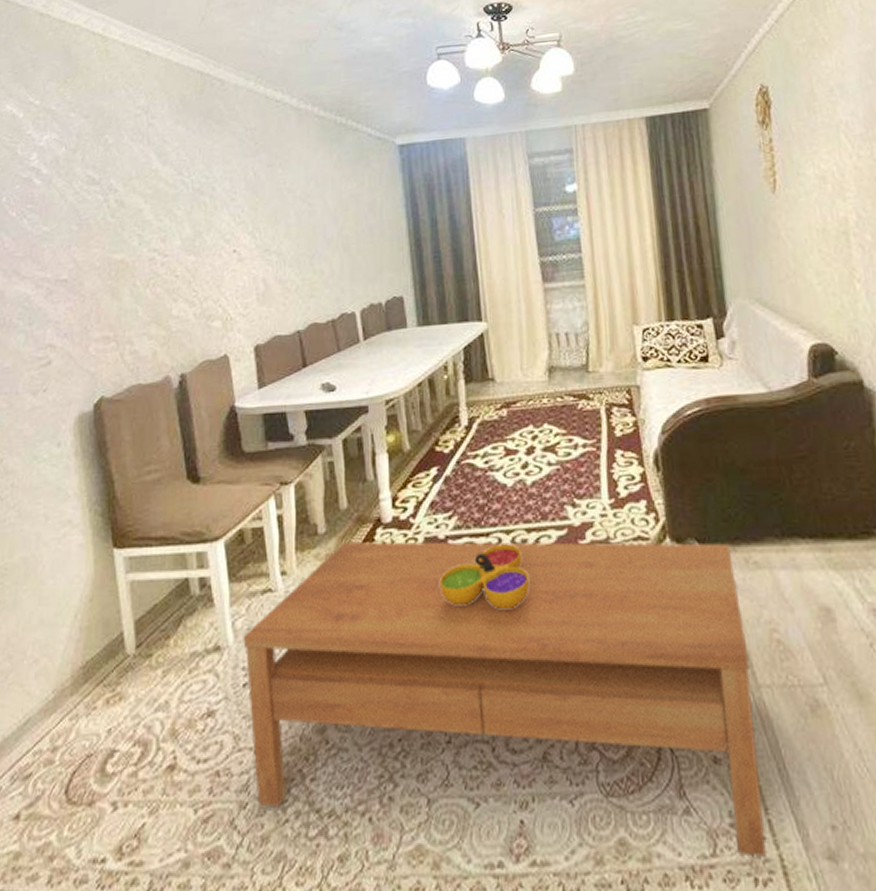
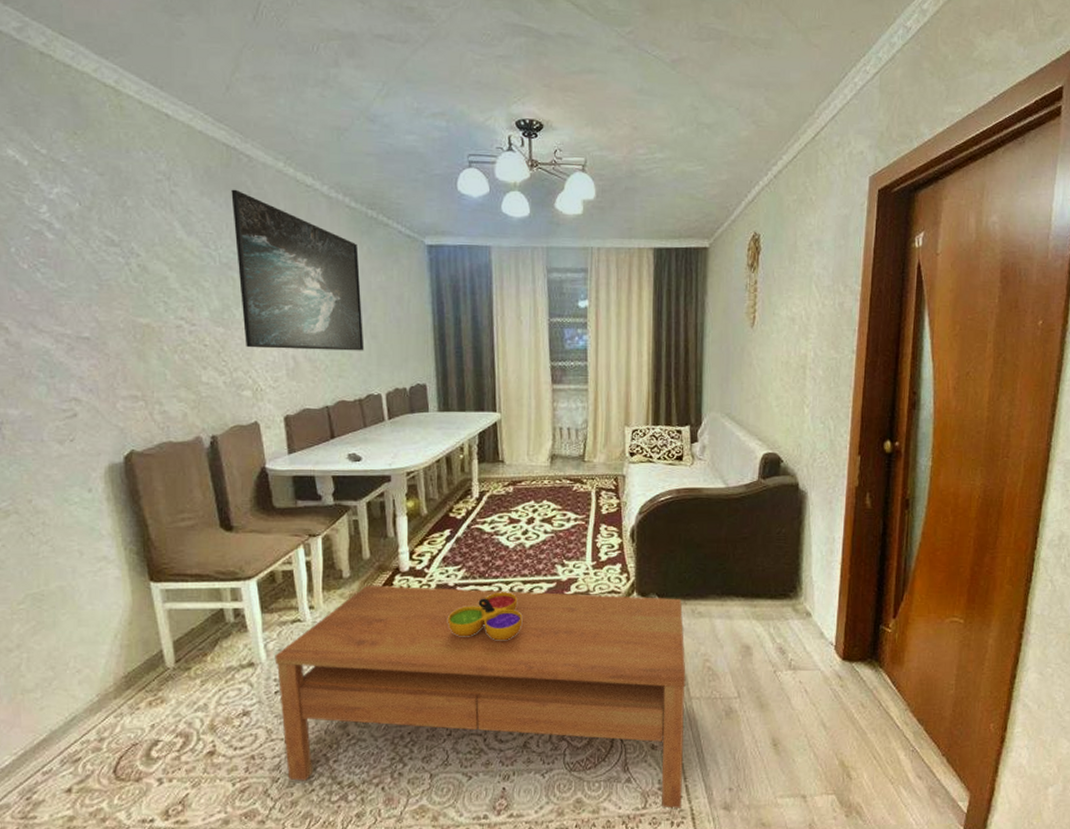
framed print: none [204,114,336,275] -> present [231,189,365,351]

